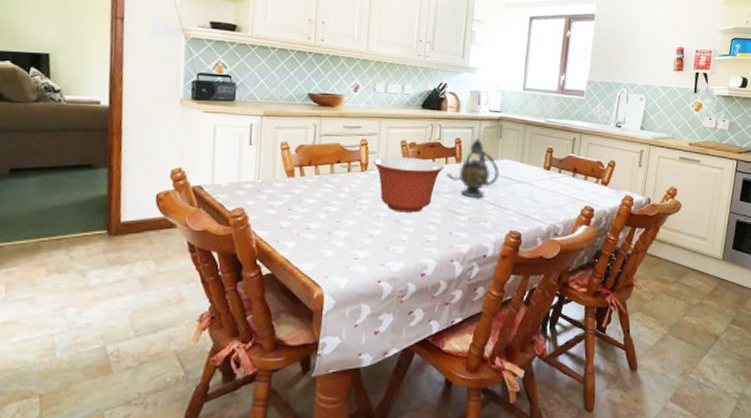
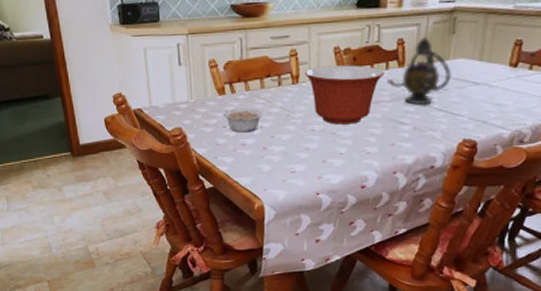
legume: none [289,191,331,216] -> present [223,108,264,133]

